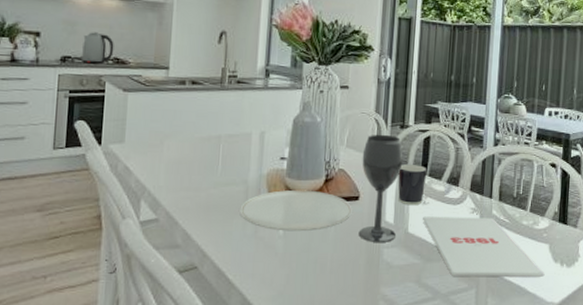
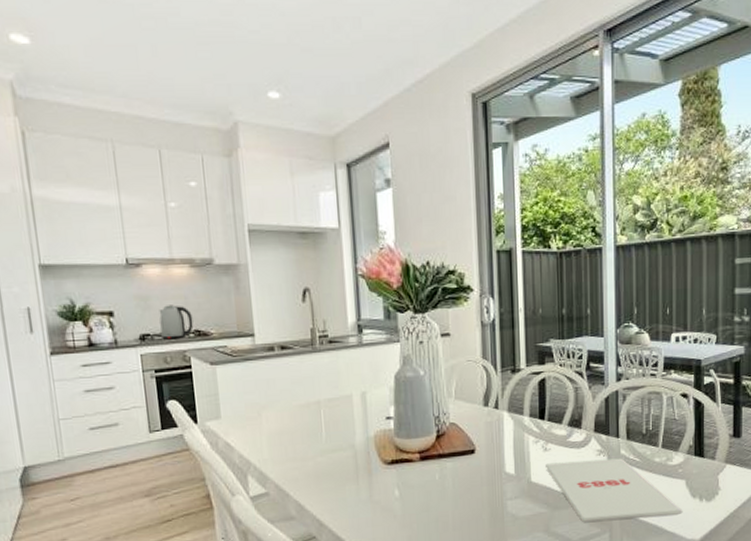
plate: present [240,189,352,232] -> none [351,448,469,493]
wine glass: present [358,134,403,242] -> none [473,381,518,495]
mug: present [397,163,427,206] -> none [514,409,546,454]

